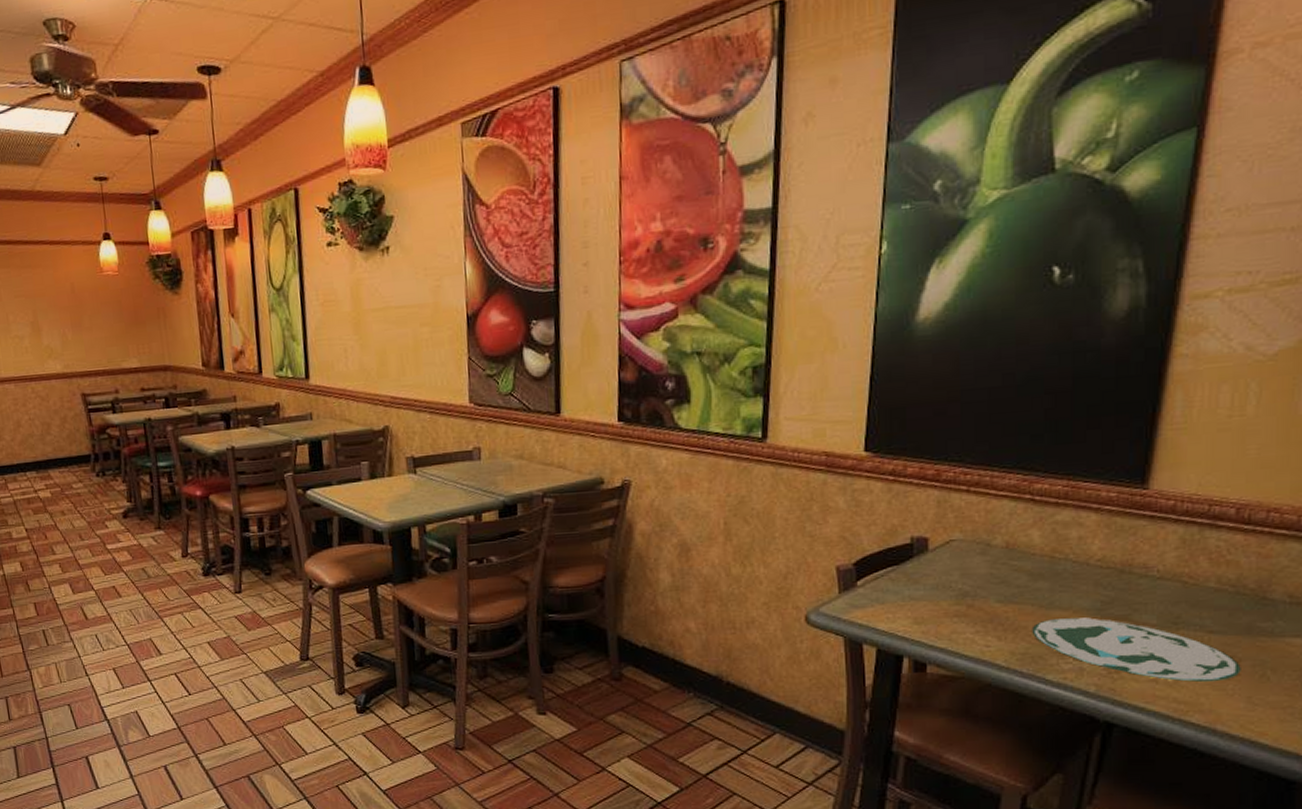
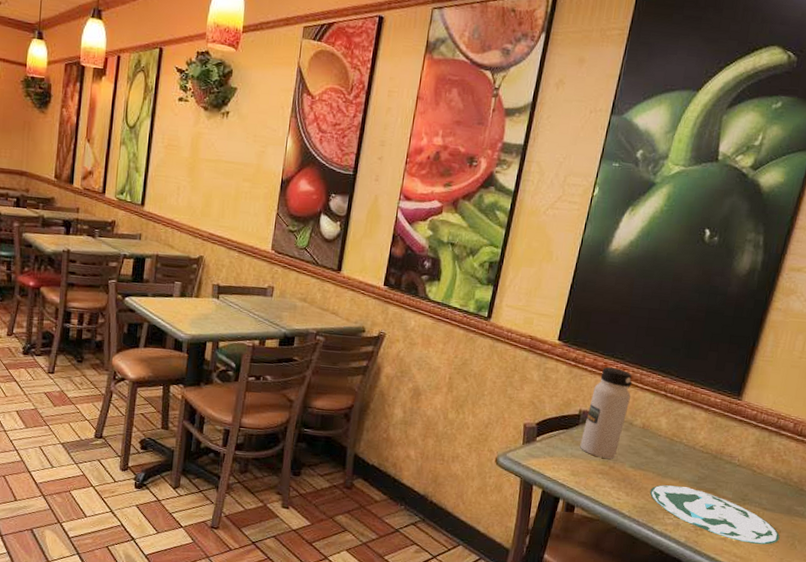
water bottle: none [920,474,981,596] -> present [580,366,632,459]

